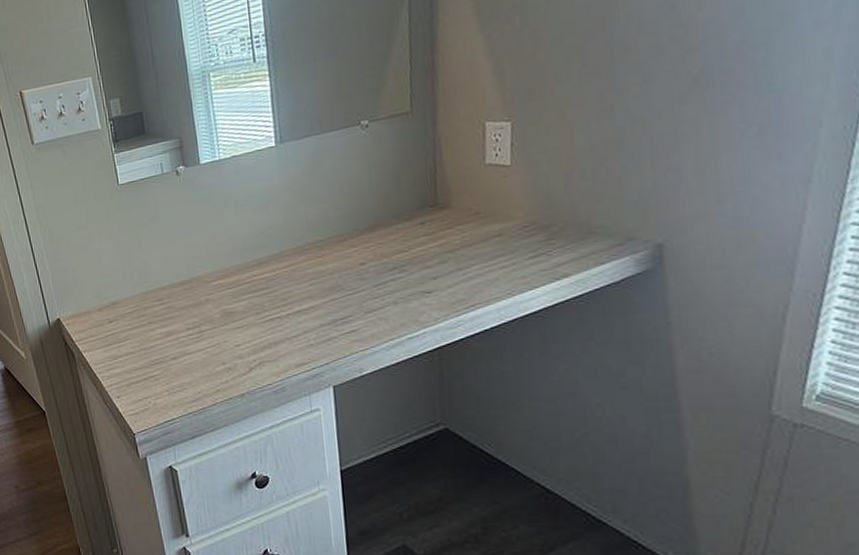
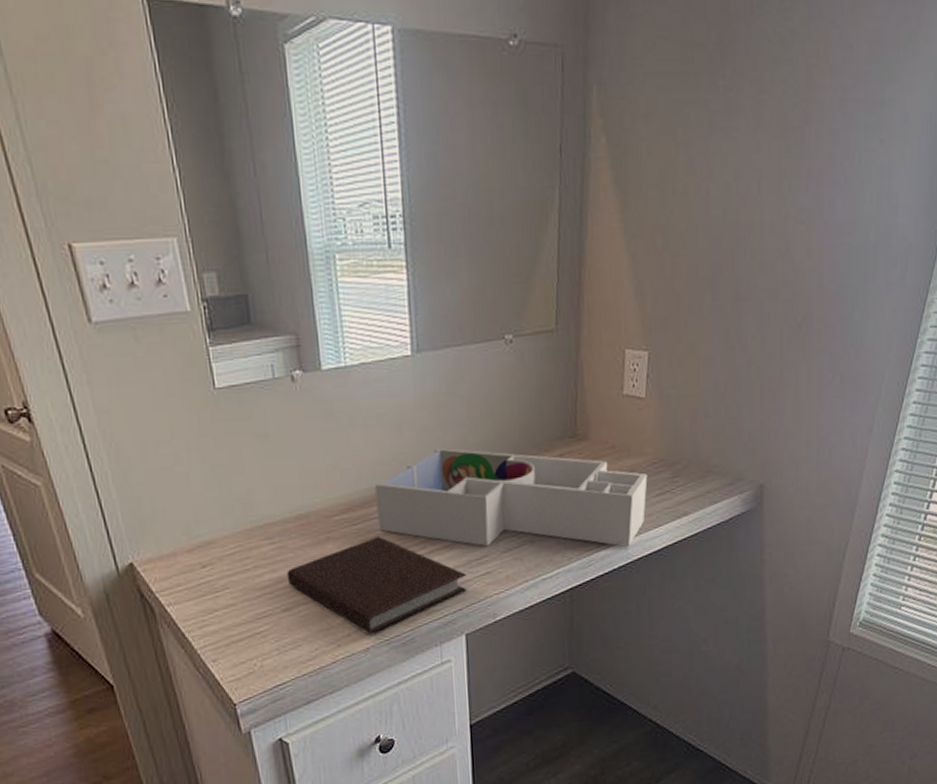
notebook: none [174,298,334,382] -> present [286,536,468,635]
desk organizer: none [245,221,519,308] -> present [374,447,648,547]

